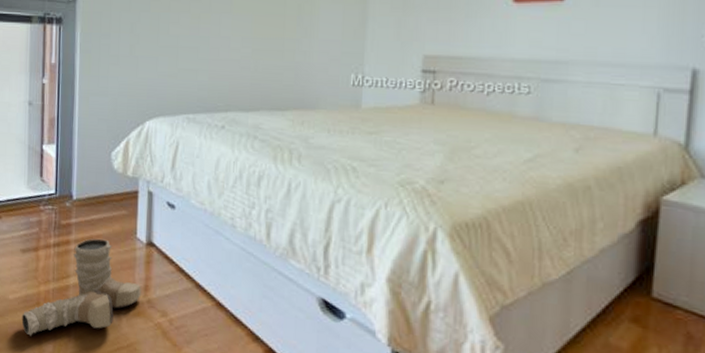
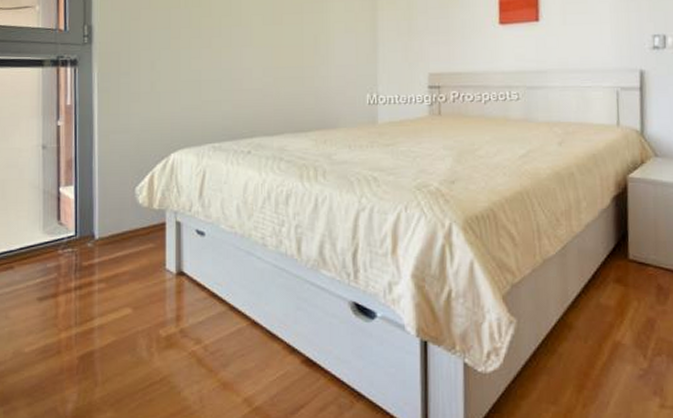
boots: present [21,238,141,336] -> none [40,275,173,388]

